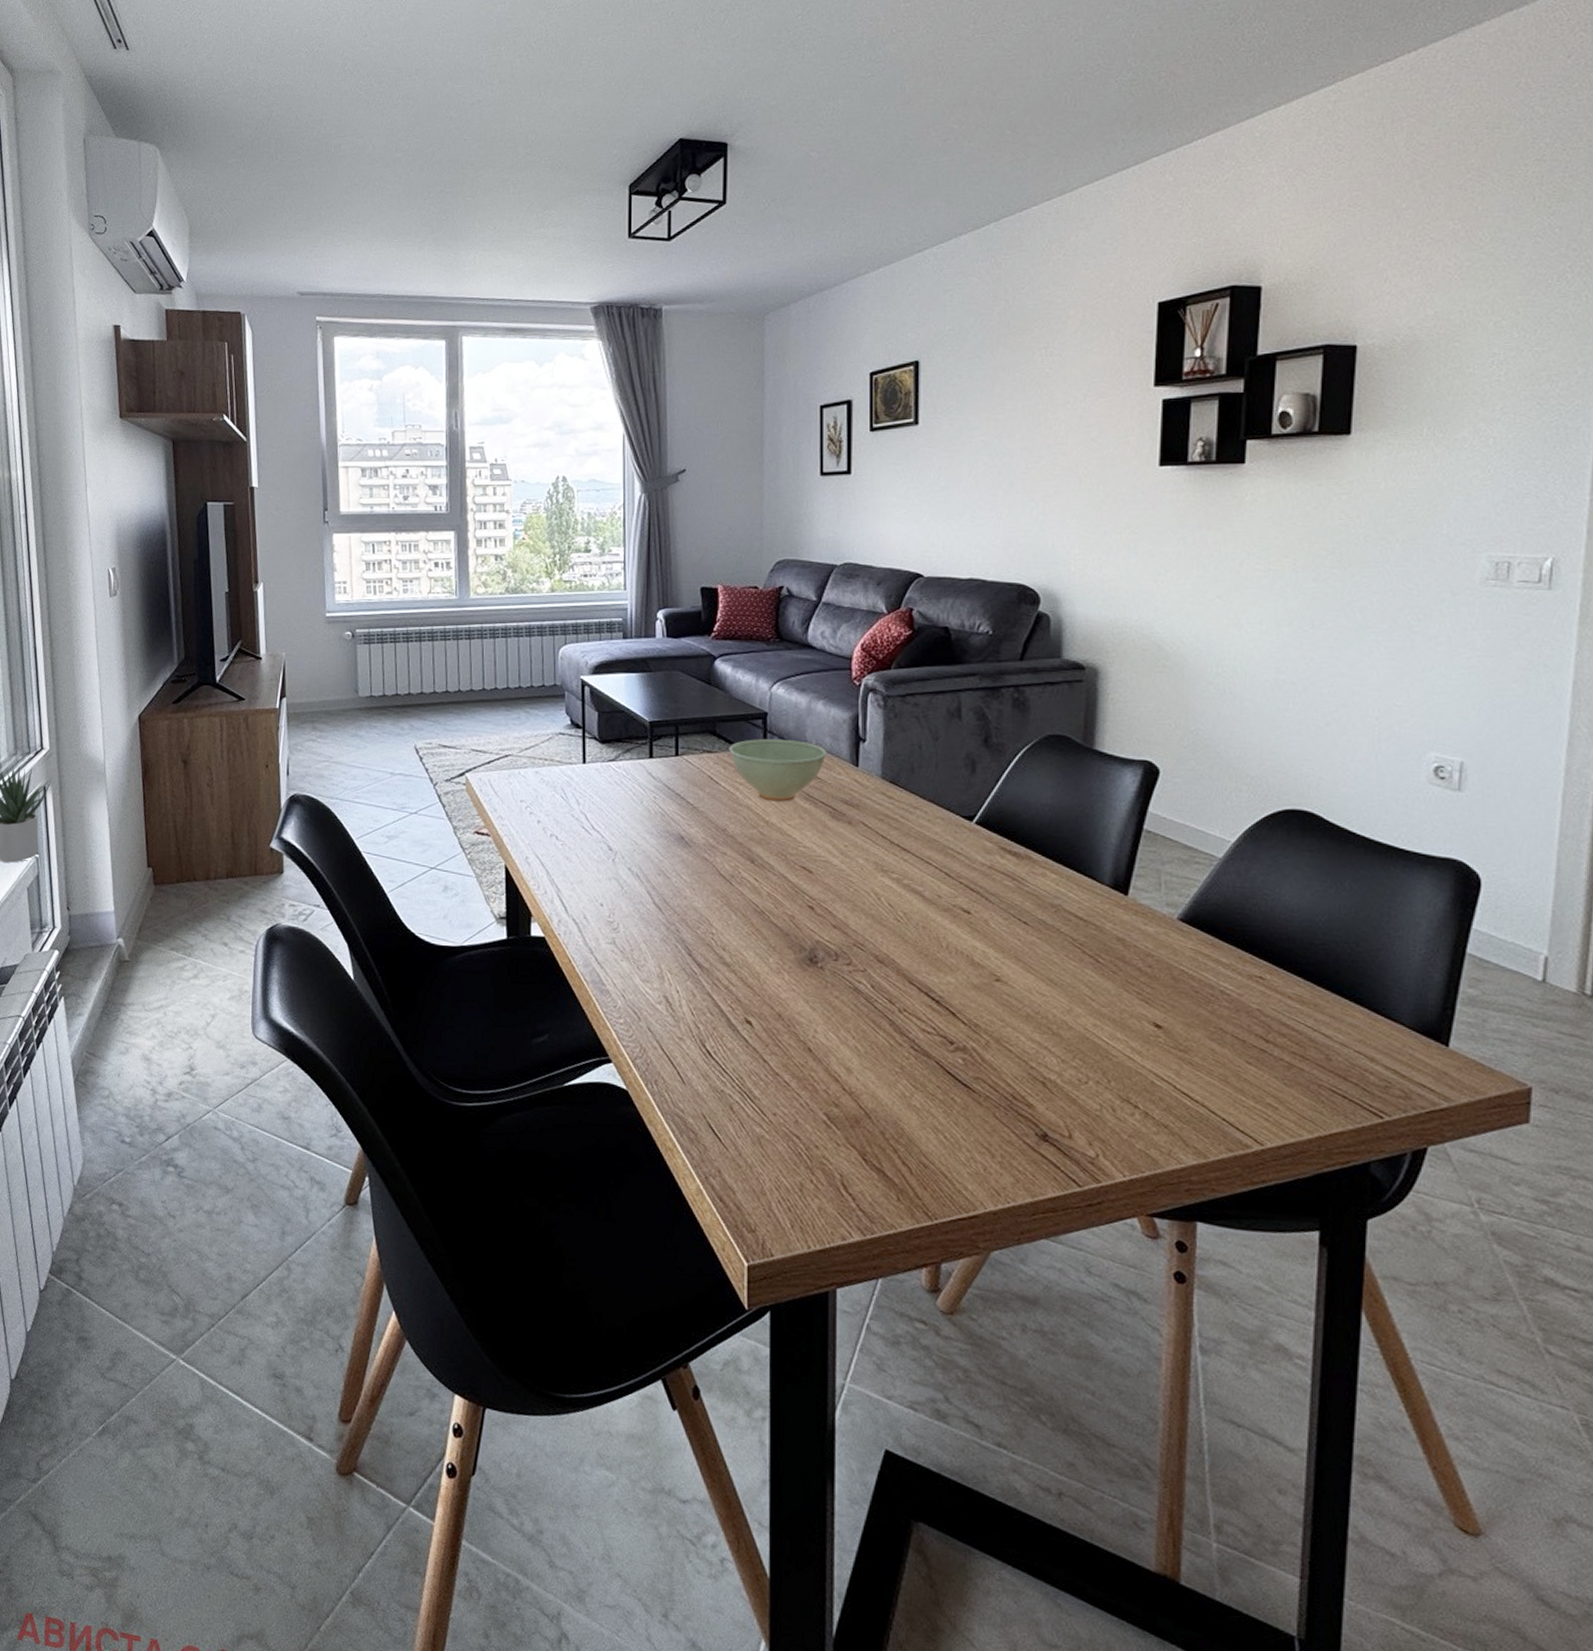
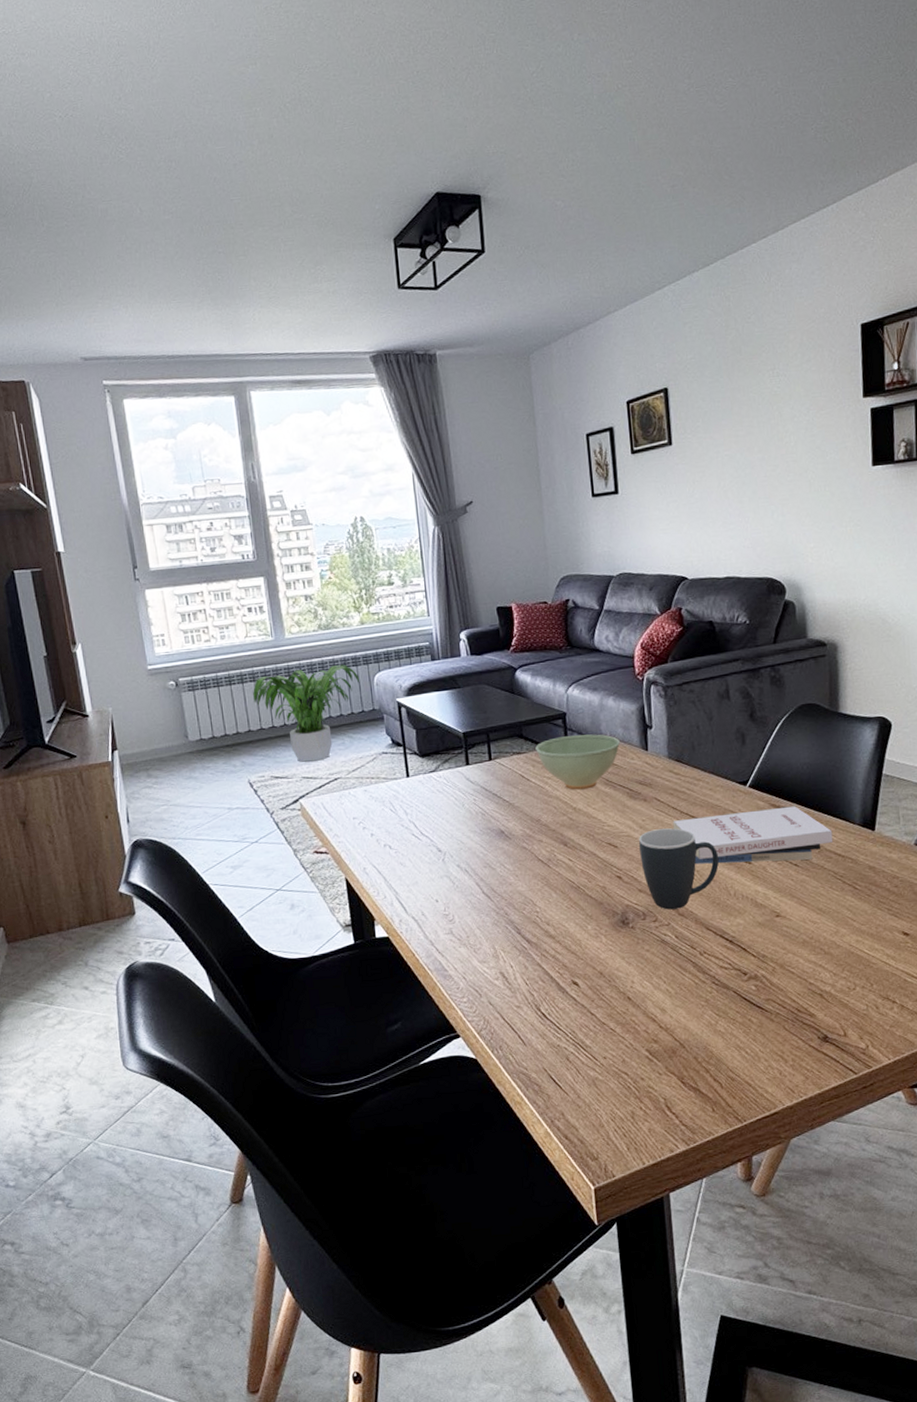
potted plant: none [430,632,544,734] -> present [253,664,360,762]
mug: none [838,858,932,955] -> present [639,828,719,910]
books: none [880,850,1075,919] -> present [672,806,834,864]

